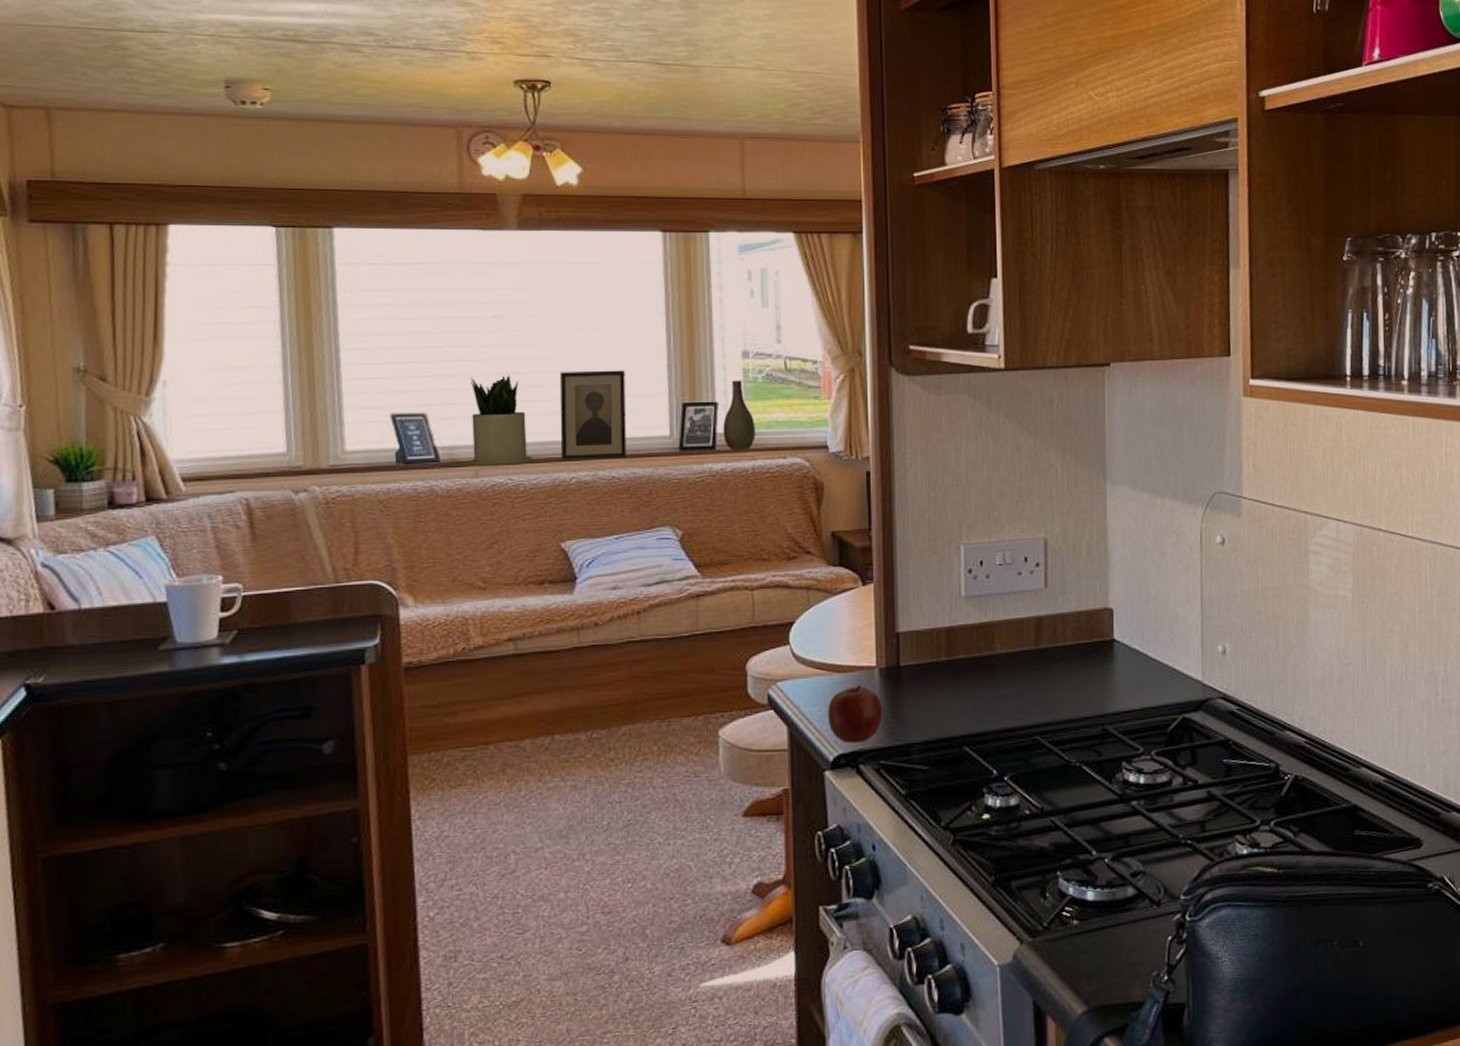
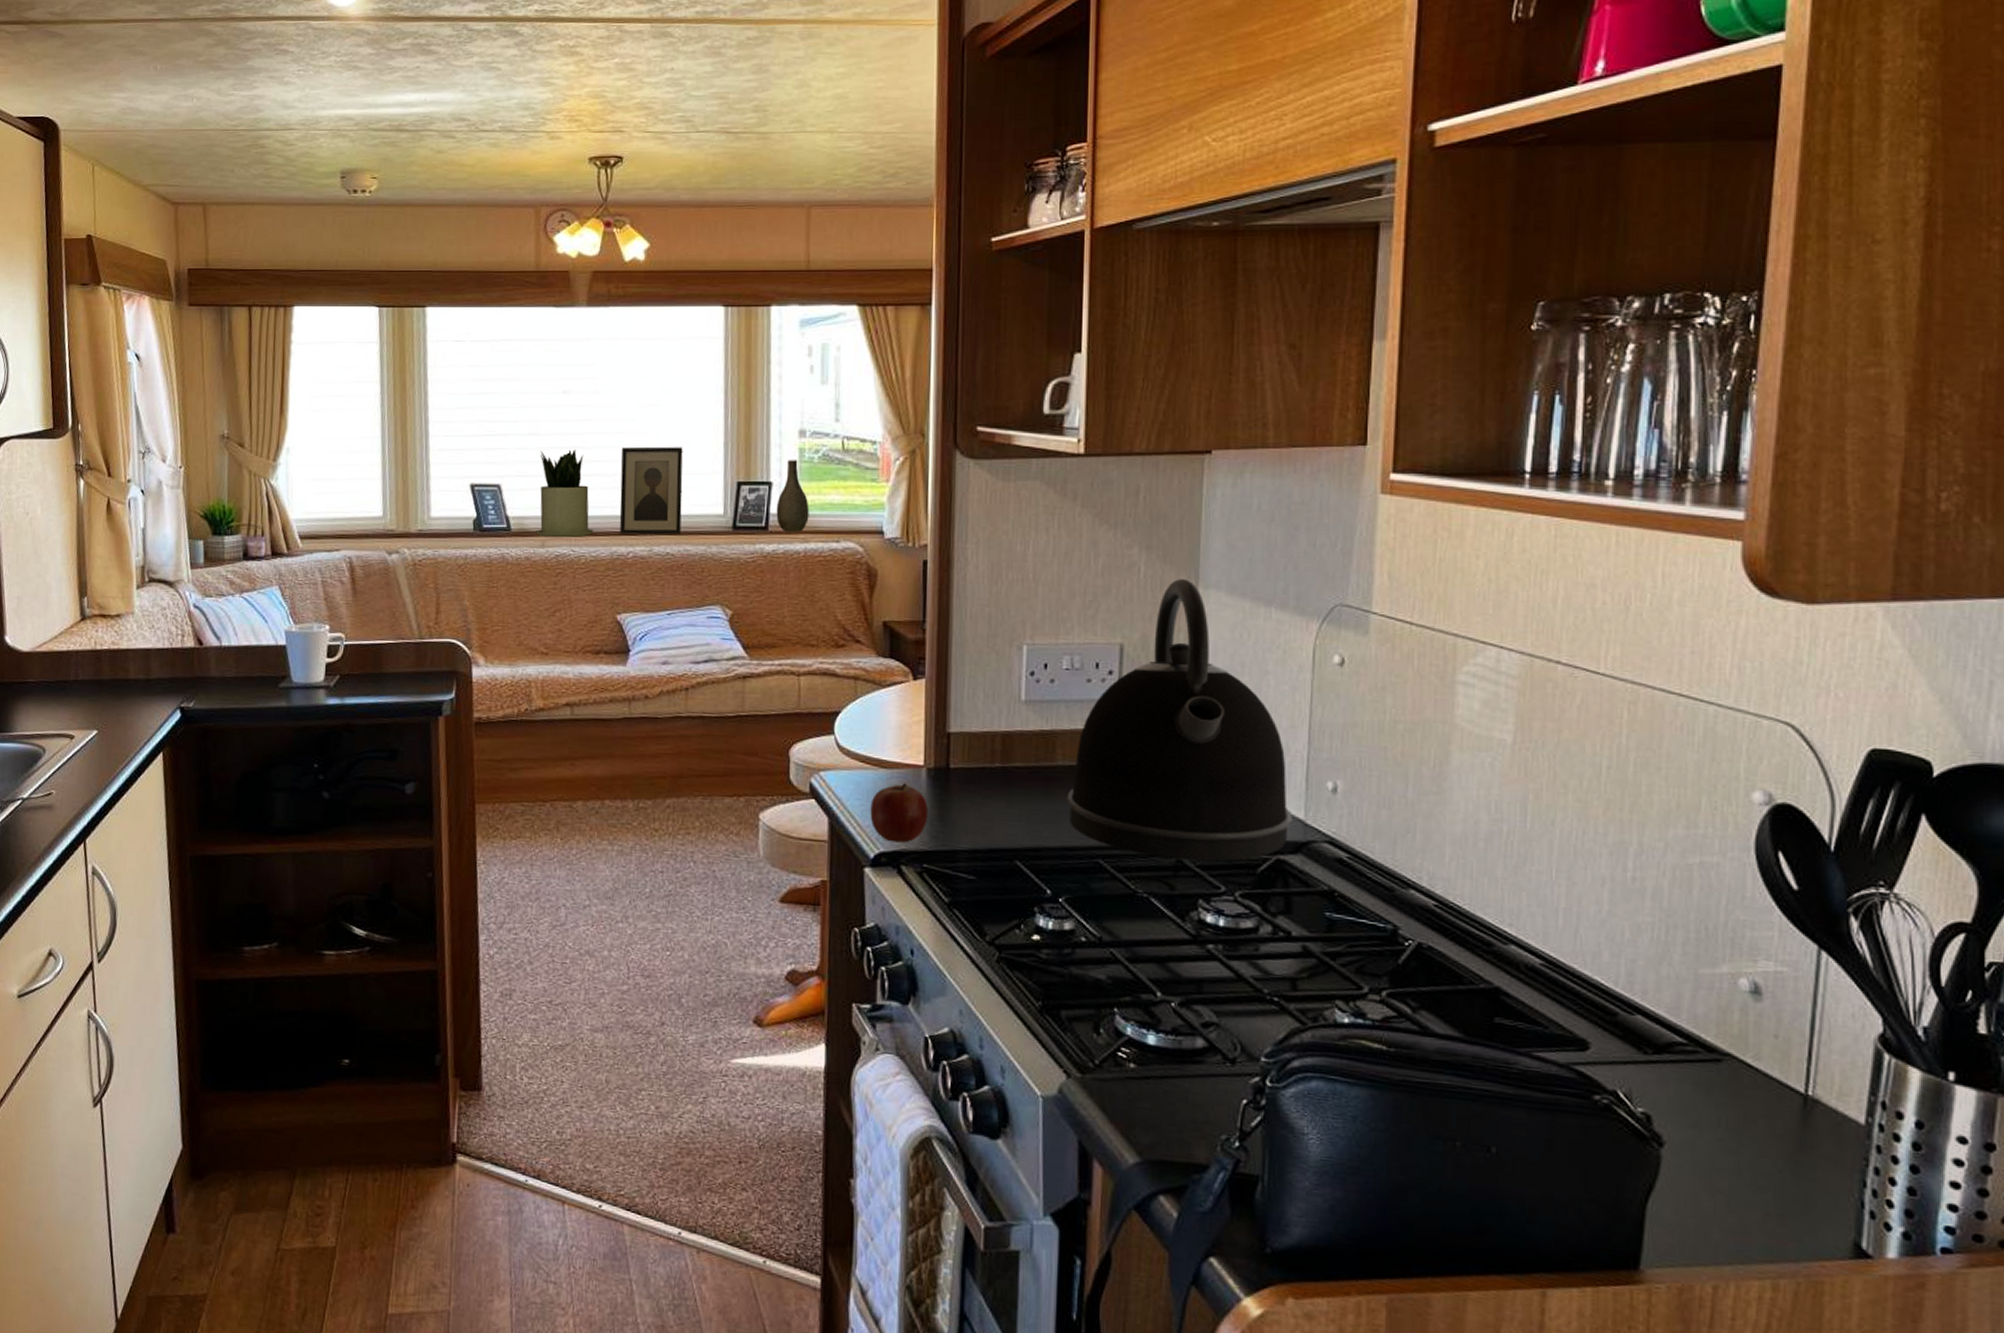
kettle: none [1006,477,1193,728] -> present [1067,579,1292,861]

